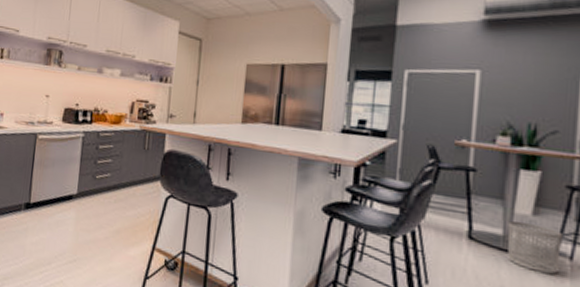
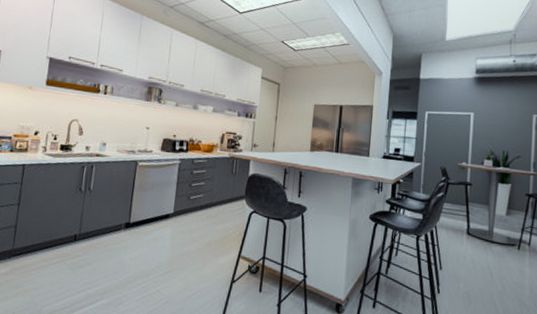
waste bin: present [507,220,562,274] -> none [491,219,524,256]

